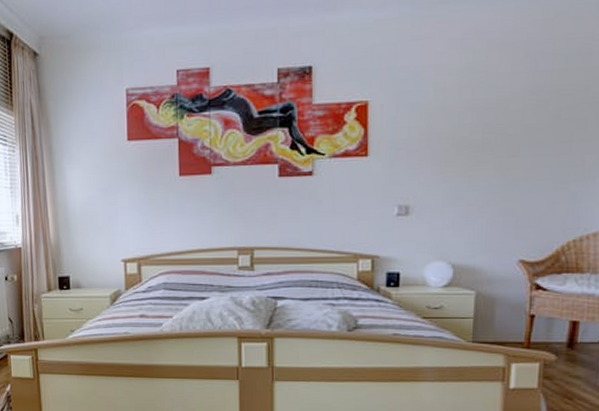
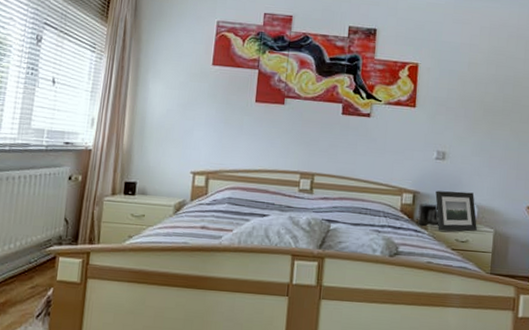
alarm clock: none [379,268,405,294] -> present [418,203,439,227]
picture frame: none [399,250,453,298] -> present [435,190,477,231]

